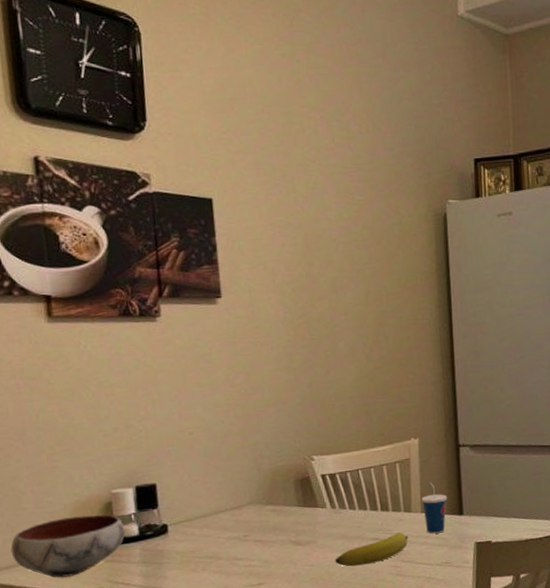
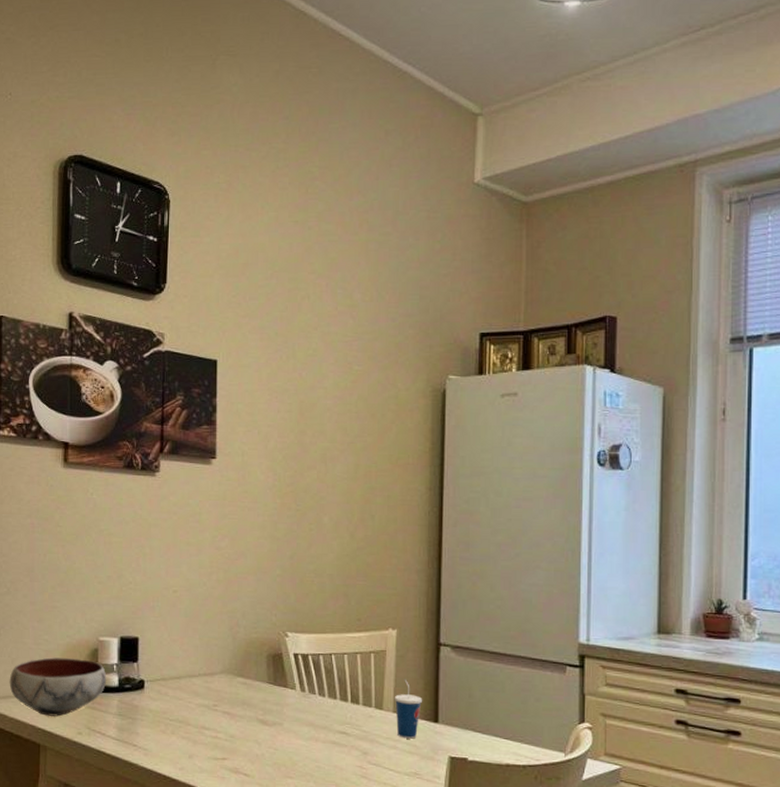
banana: present [335,532,408,567] -> none [299,730,377,759]

